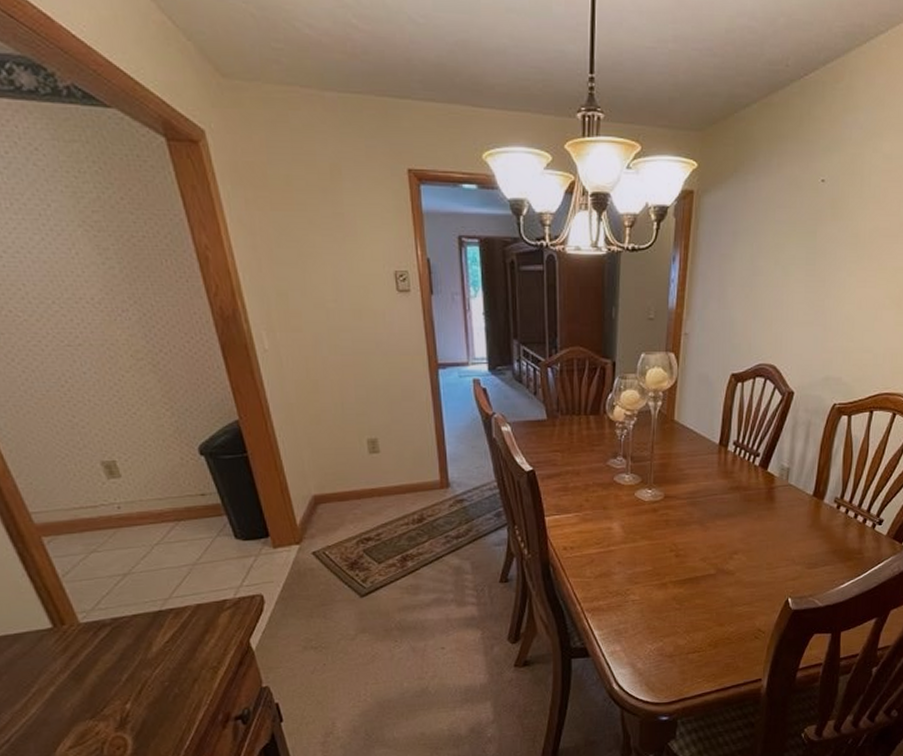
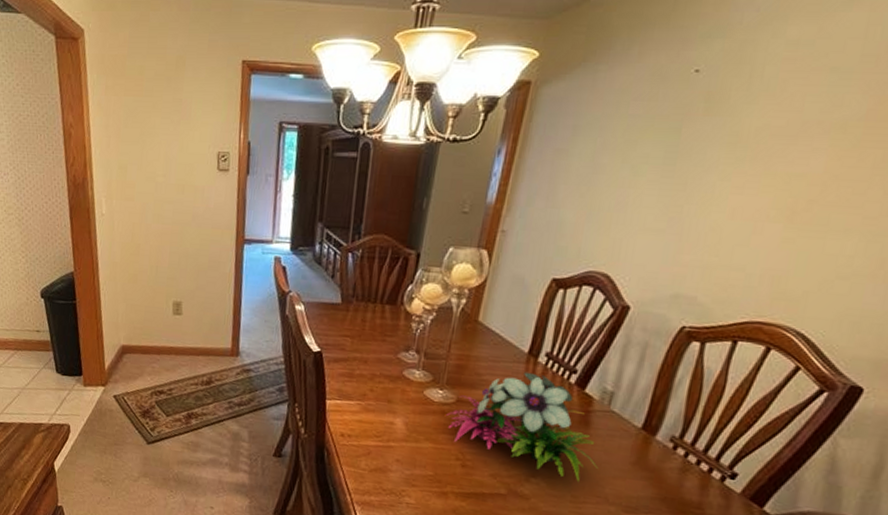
flower arrangement: none [657,461,784,550] -> present [446,372,598,482]

